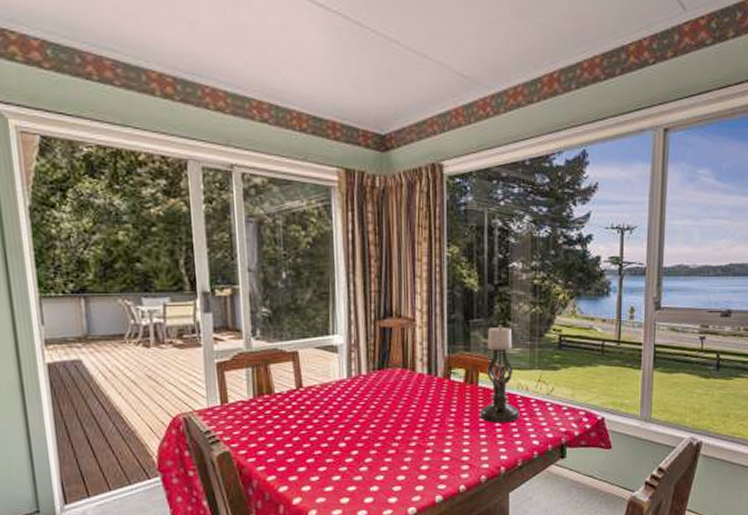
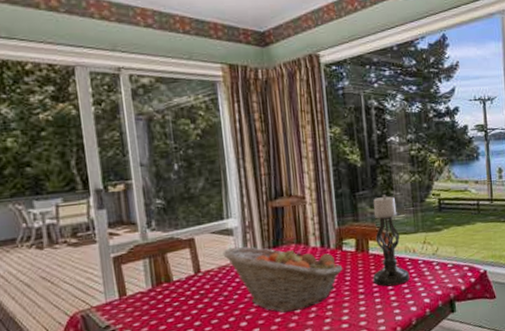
fruit basket: none [326,365,449,438] -> present [223,246,343,313]

